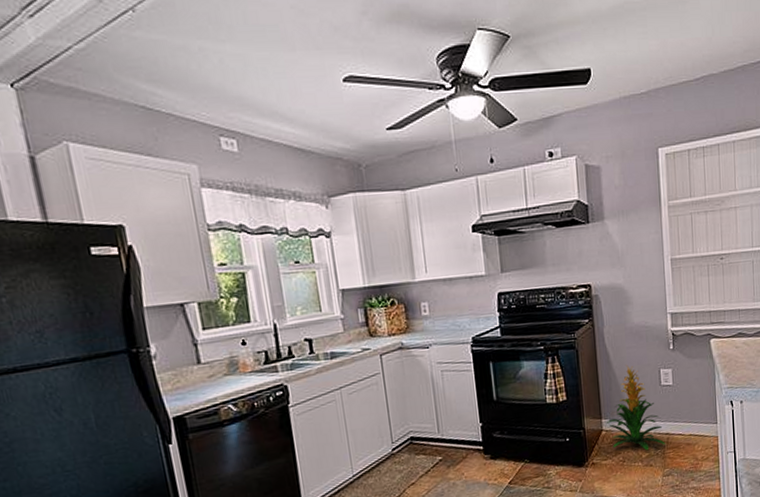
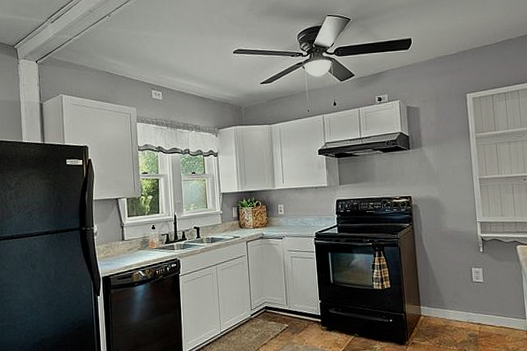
indoor plant: present [606,365,665,451] -> none [424,263,478,337]

